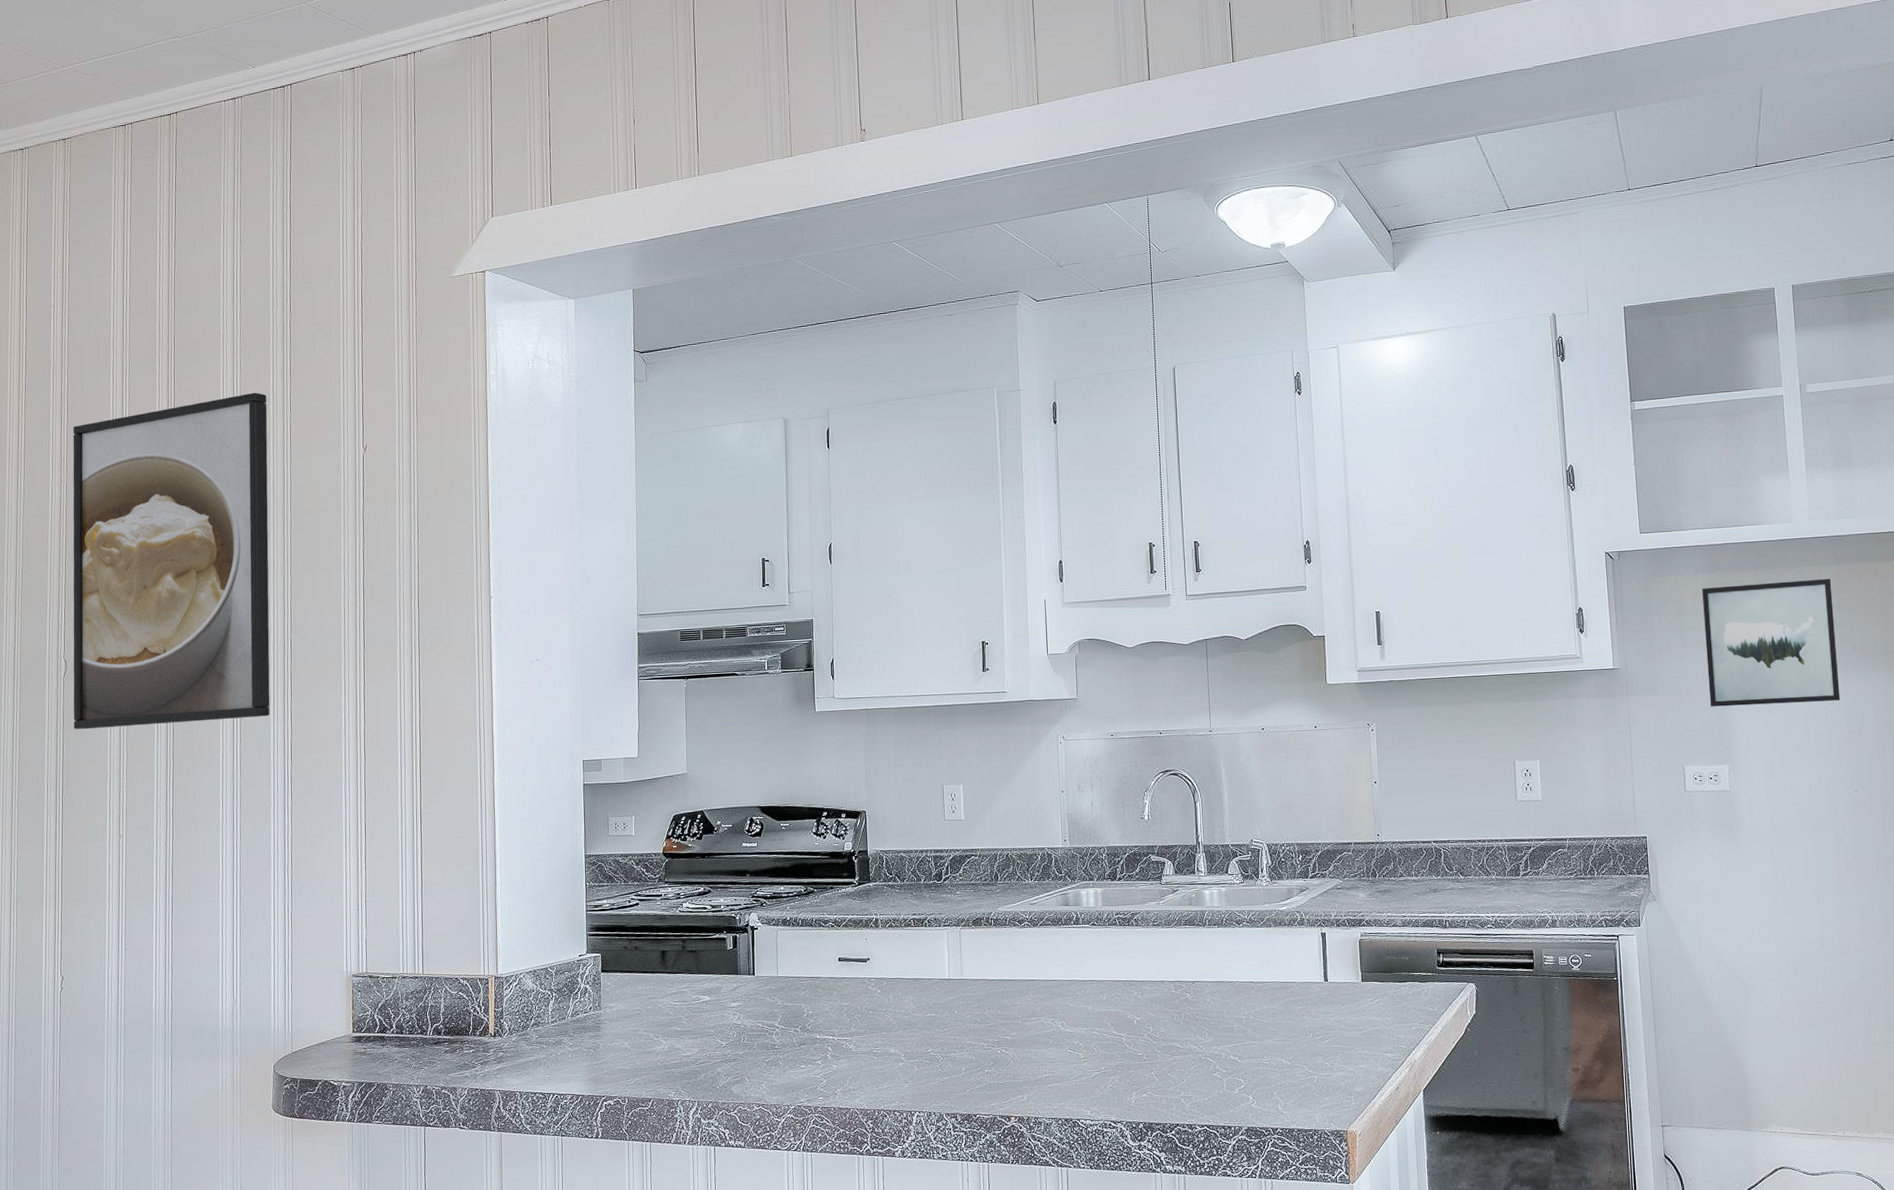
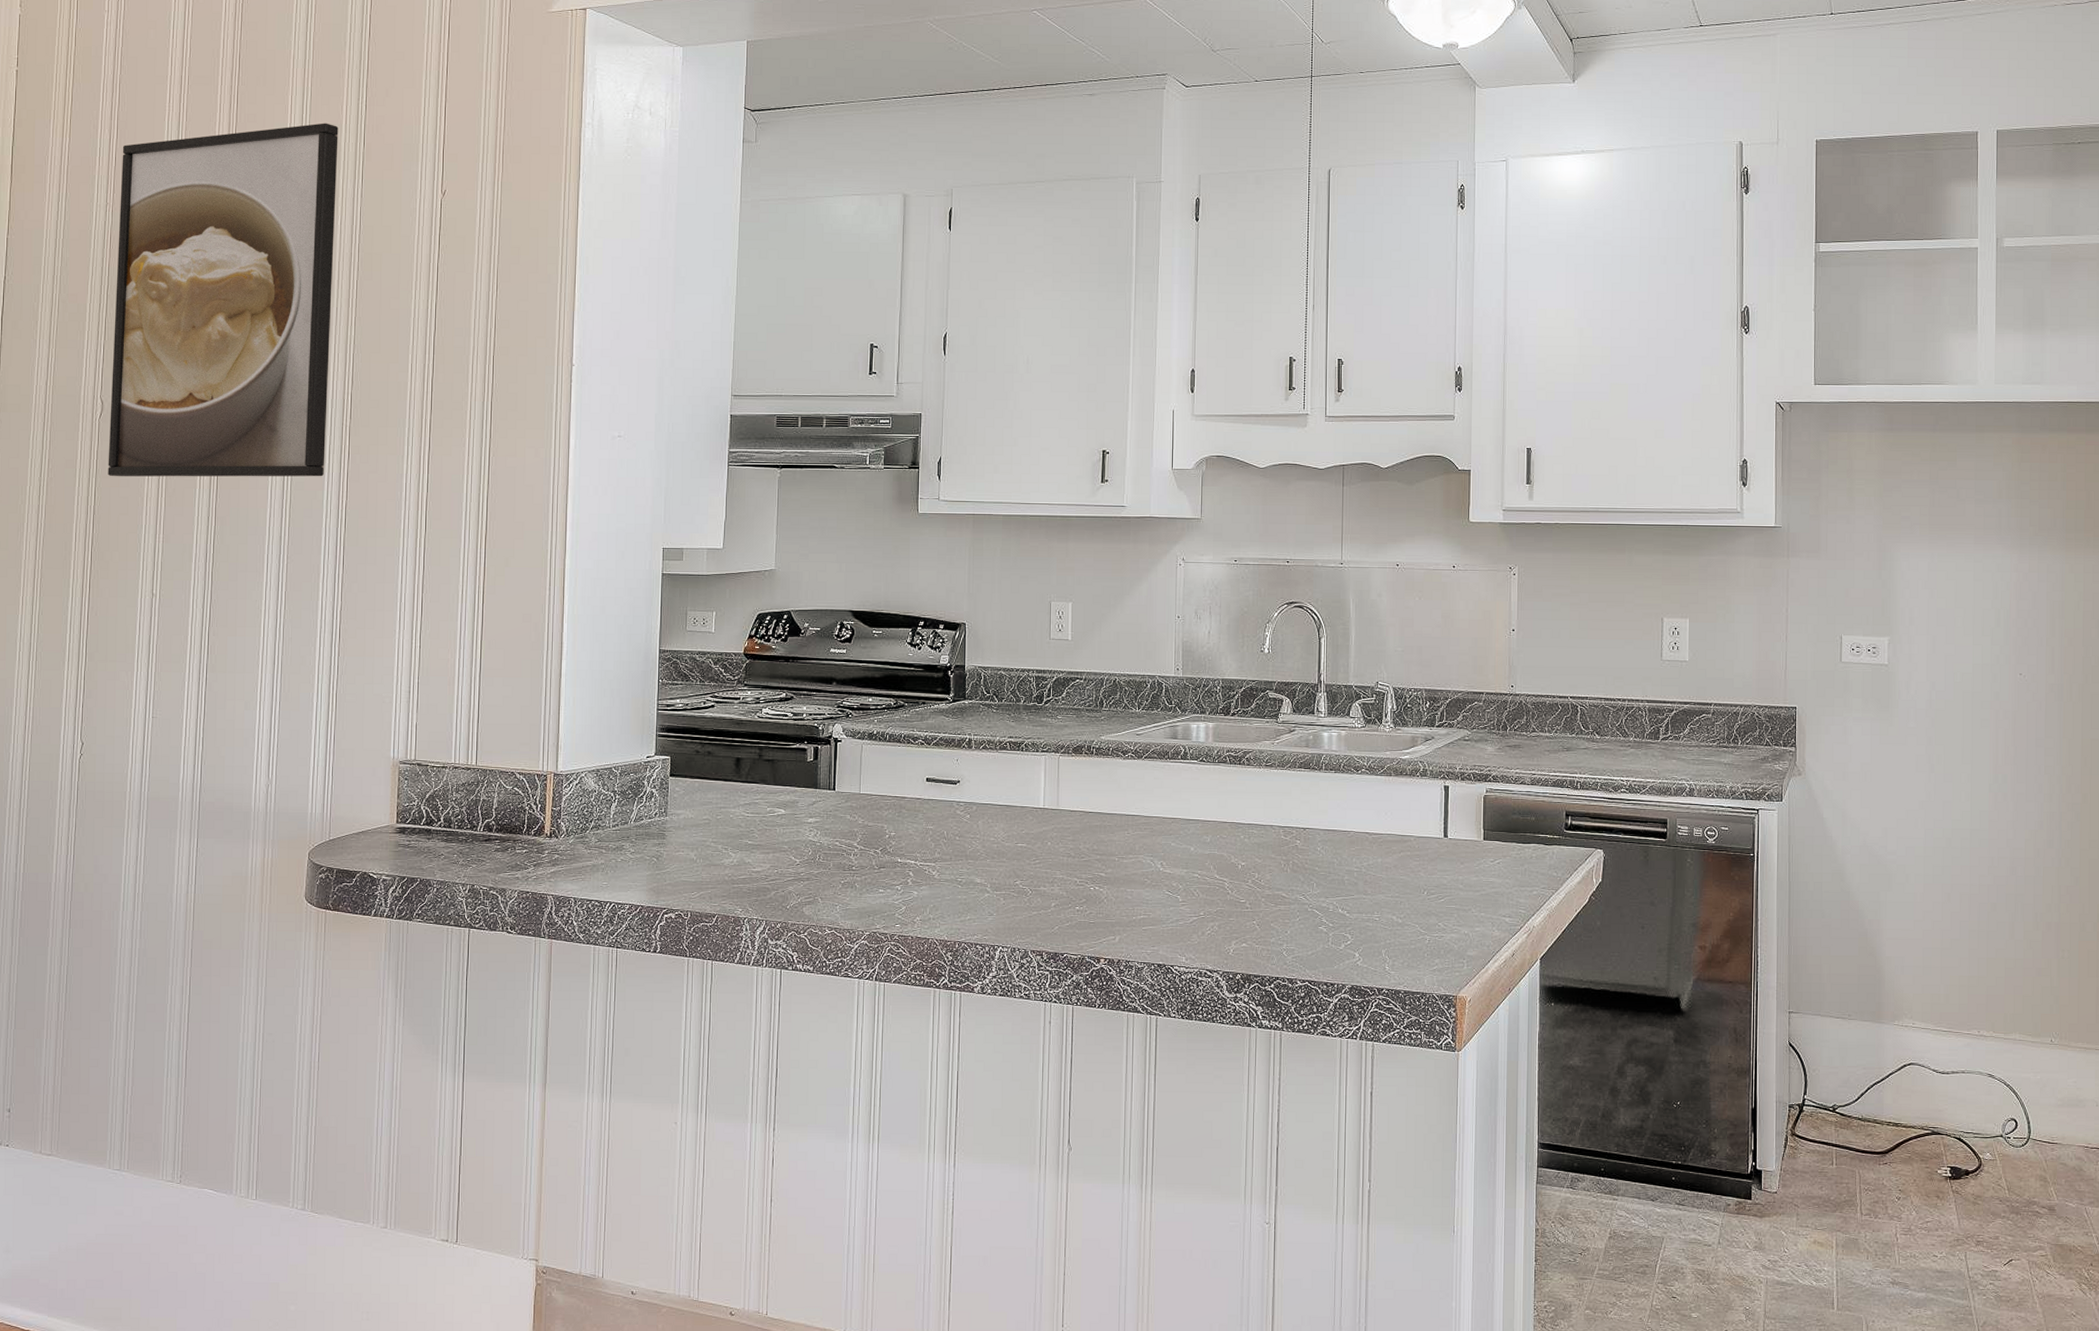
wall art: present [1702,578,1841,707] -> none [1874,446,2013,577]

